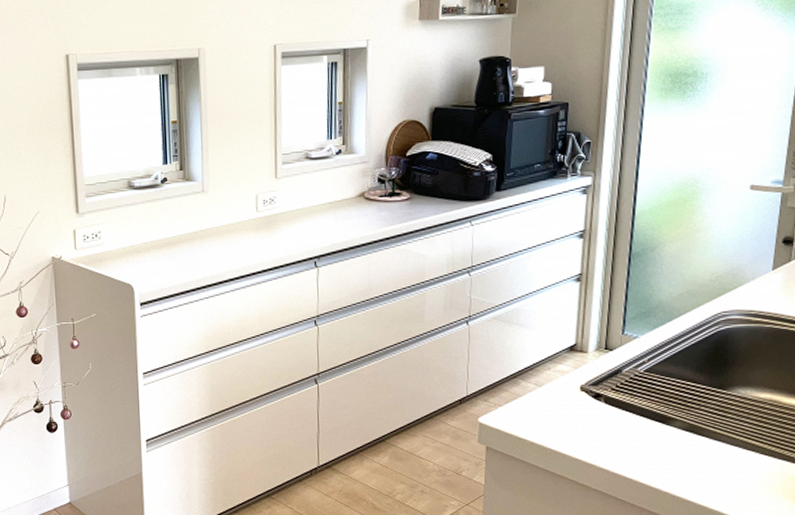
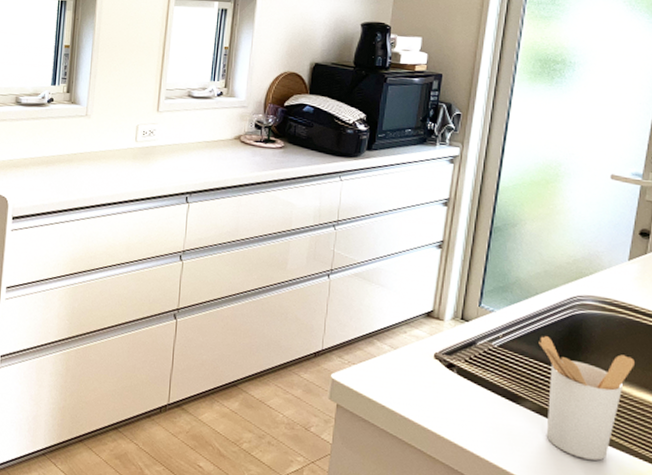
utensil holder: none [685,355,783,469] -> present [538,336,634,461]

